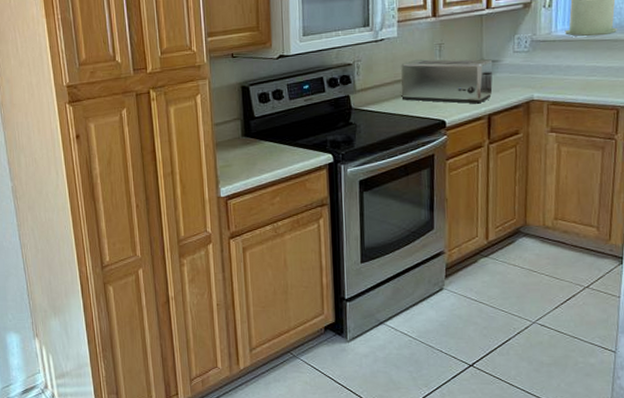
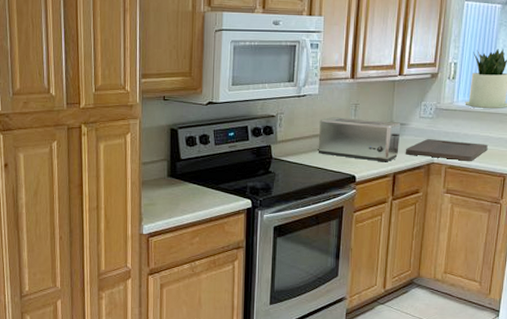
cutting board: none [499,74,596,97] -> present [405,139,488,162]

